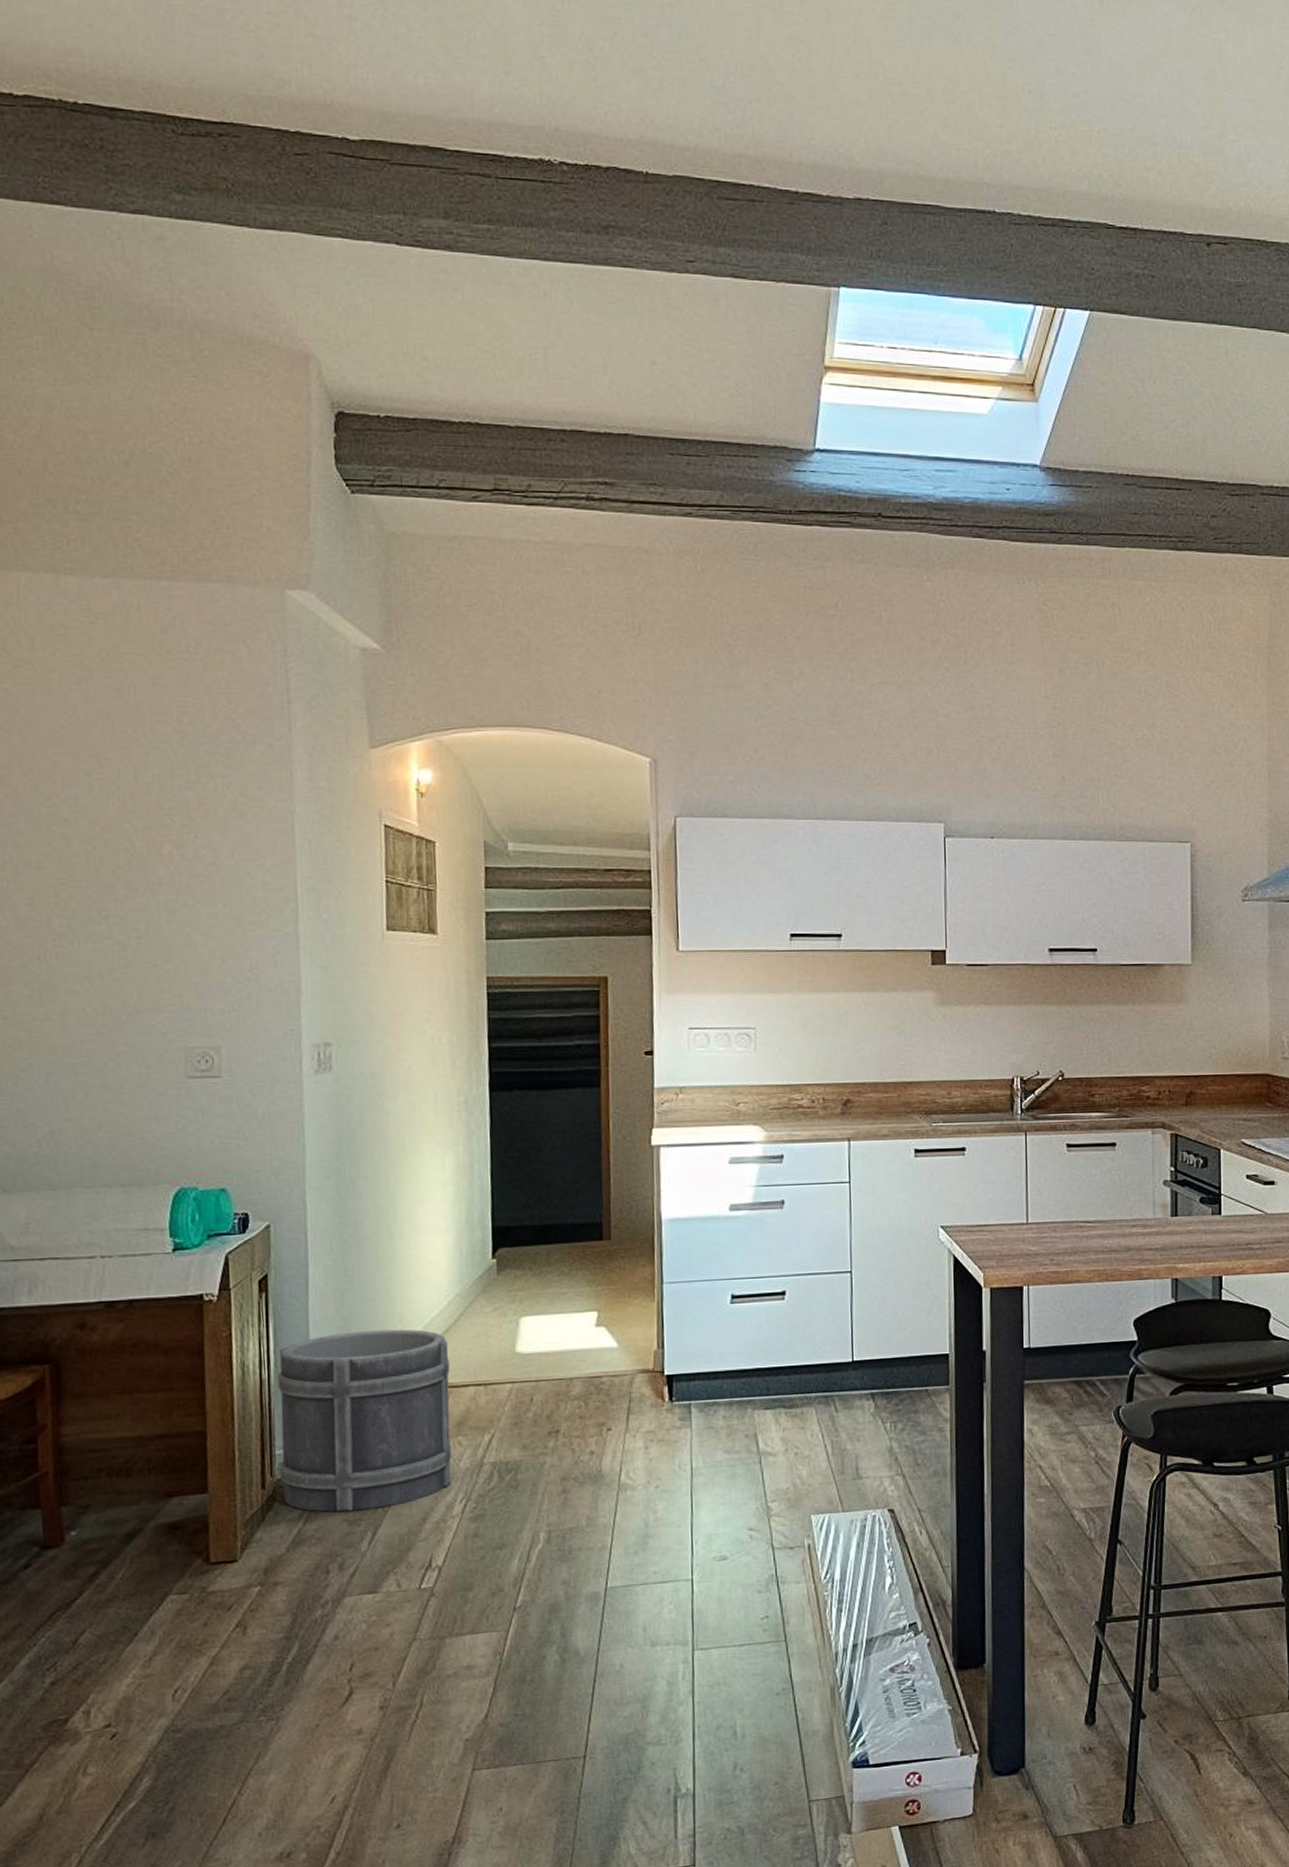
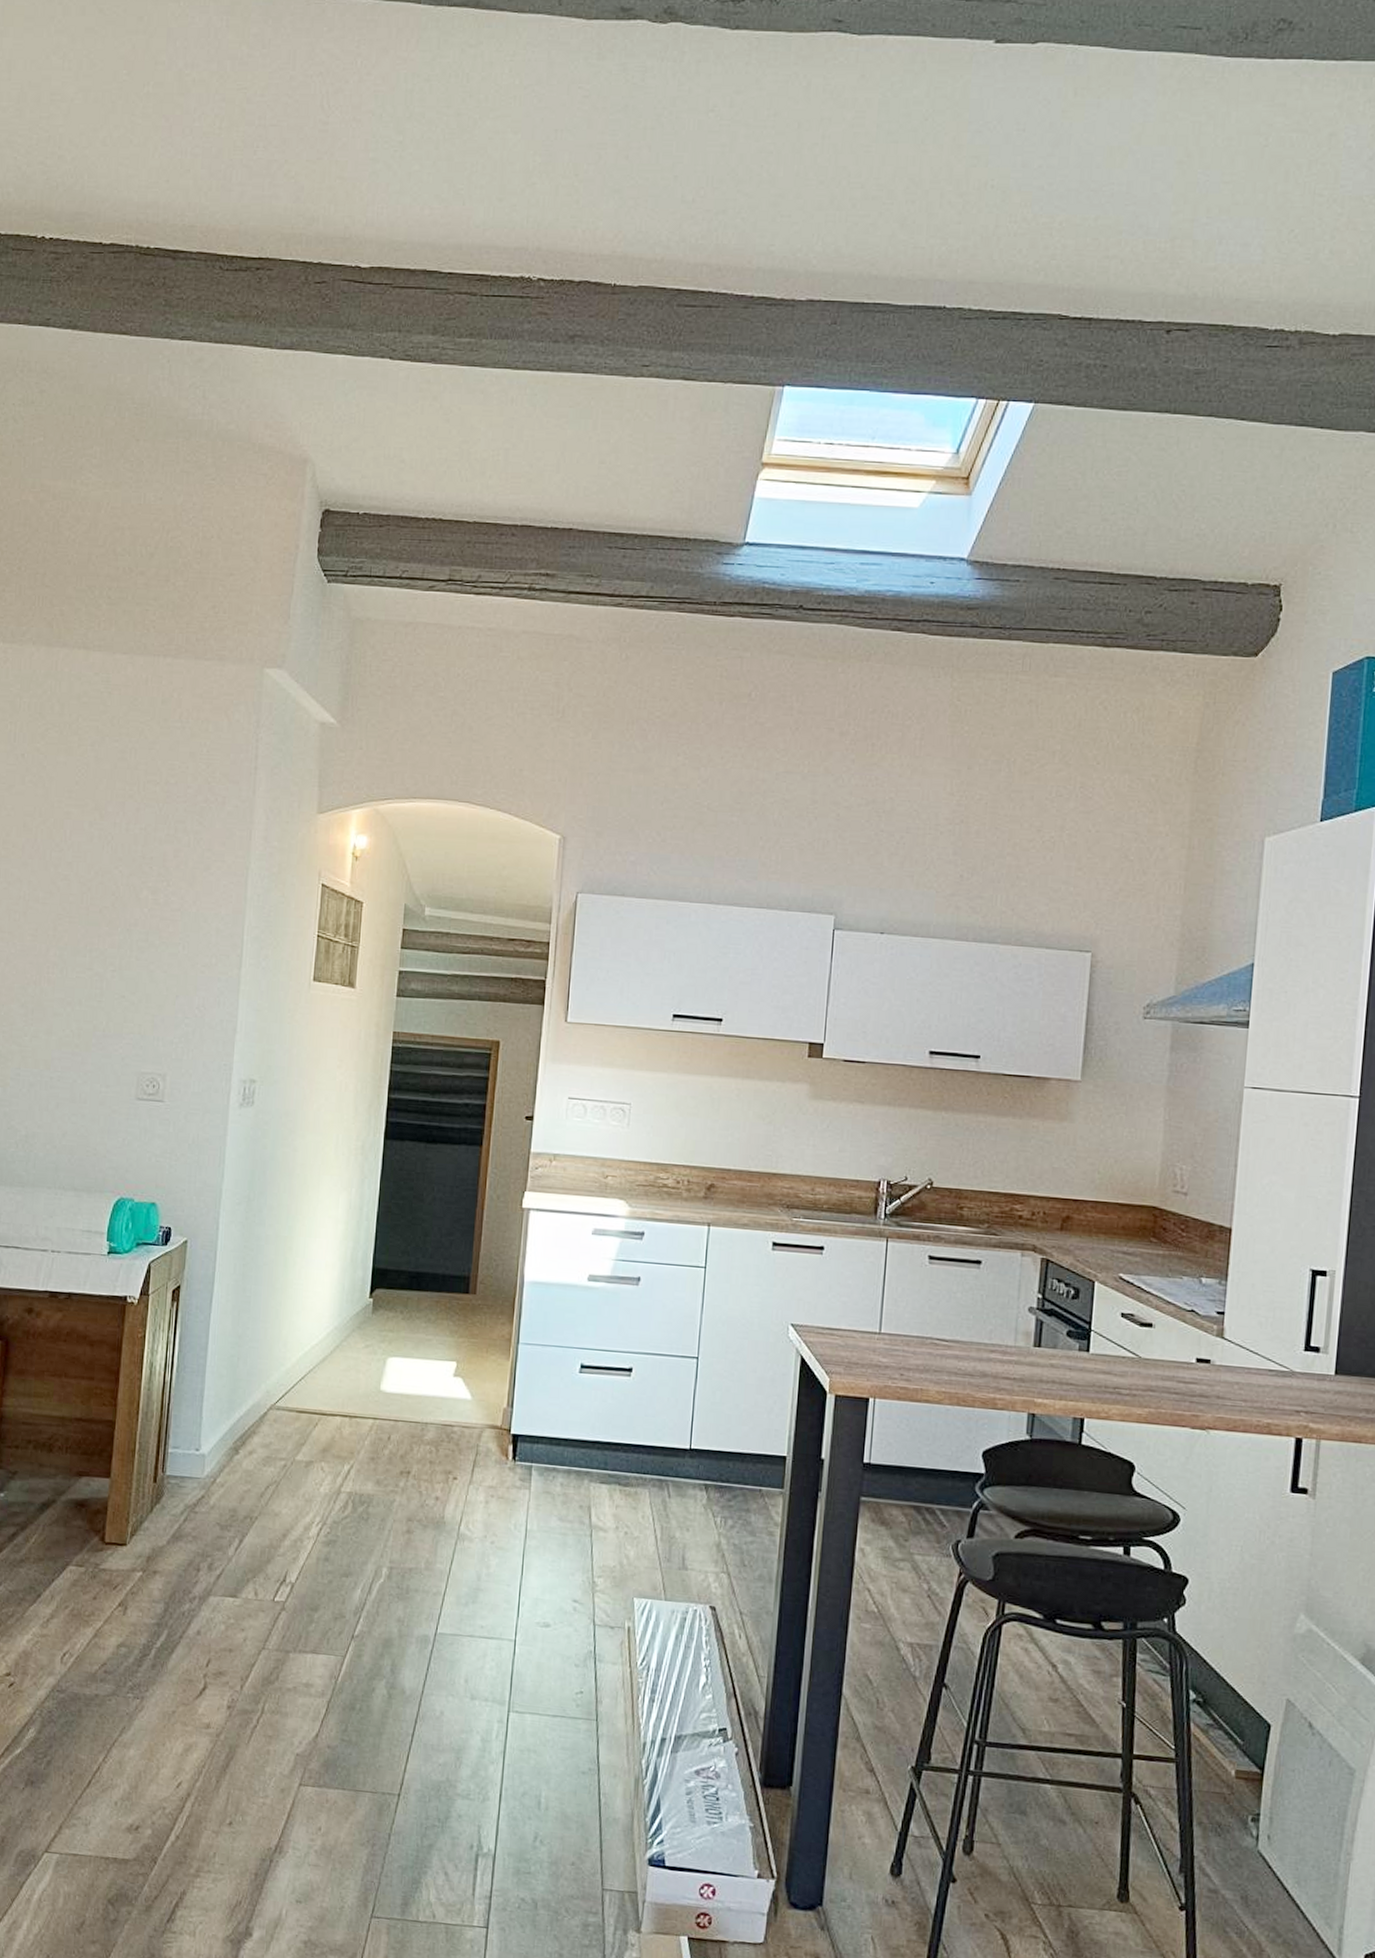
bucket: present [277,1329,452,1512] -> none [170,1349,323,1518]

